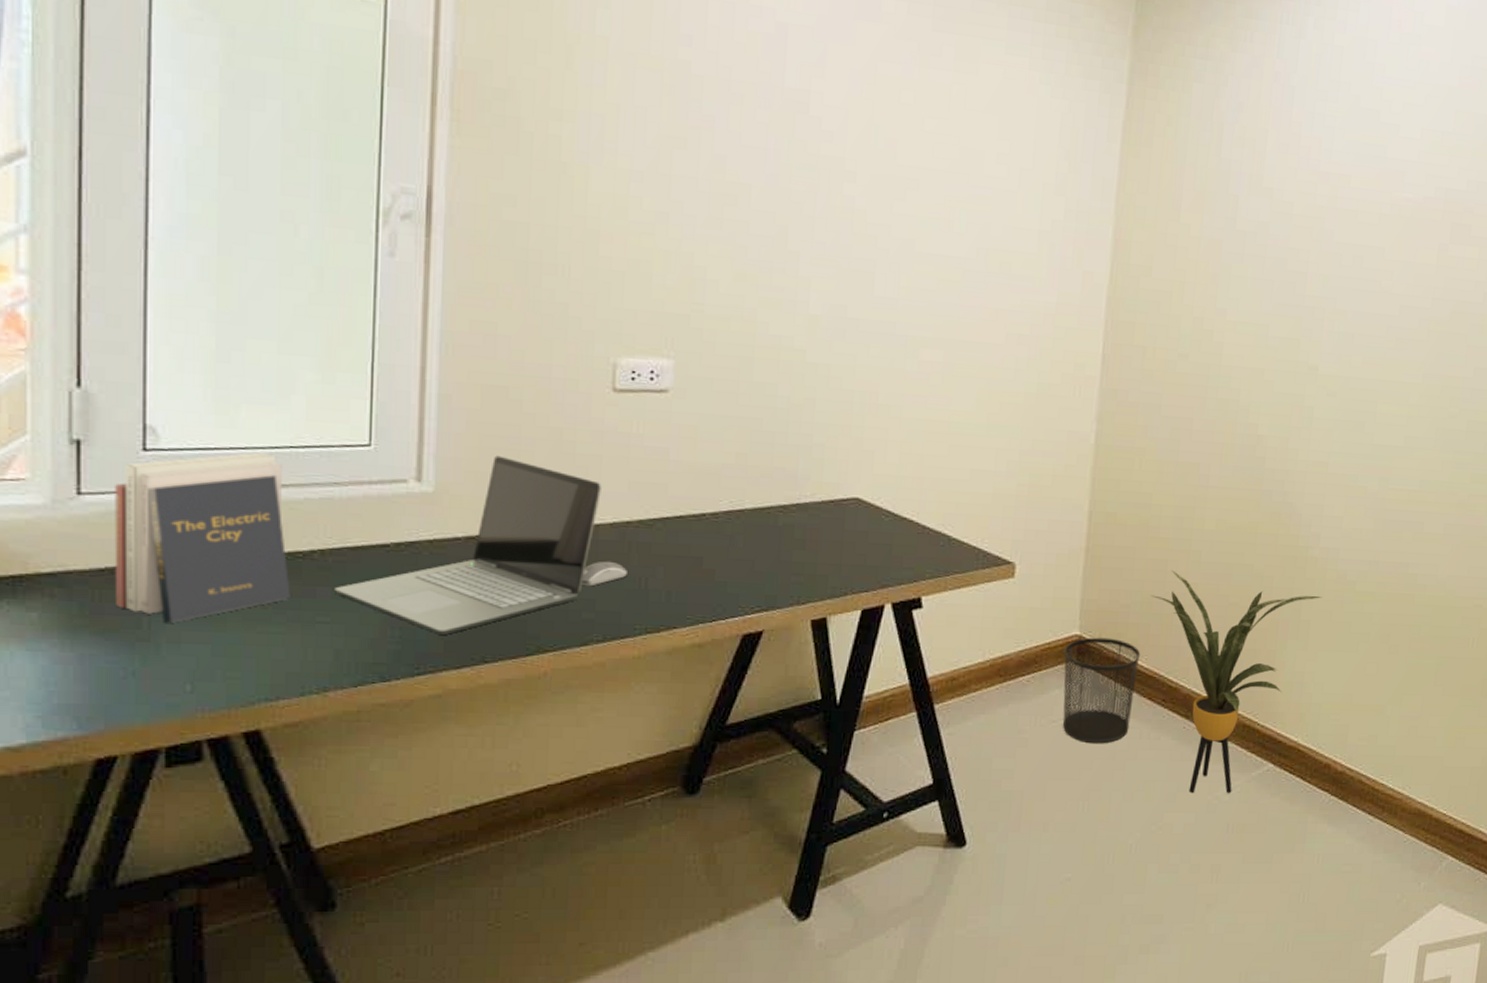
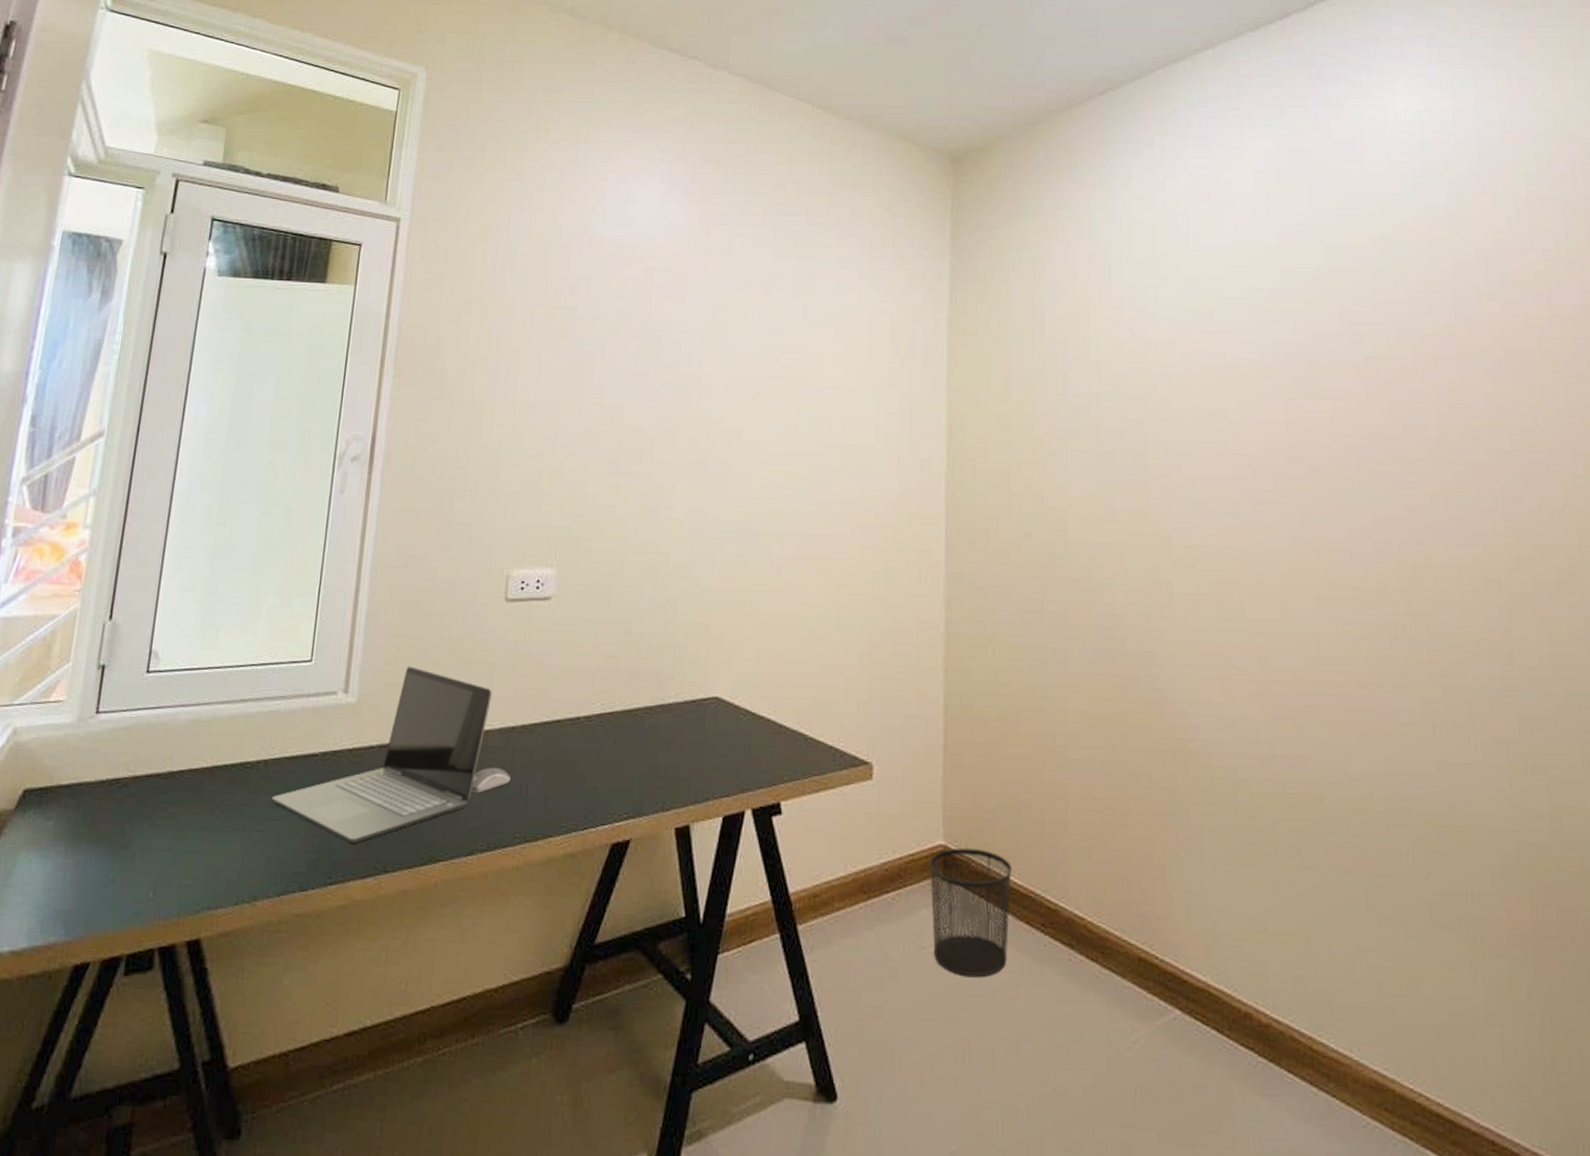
books: present [114,452,291,623] -> none [109,671,244,831]
house plant: present [1151,570,1323,794] -> none [1017,769,1212,1047]

